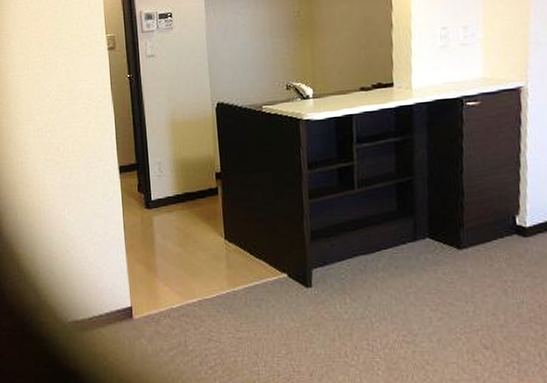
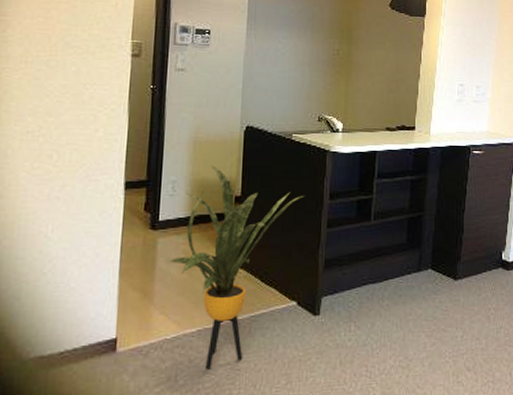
house plant: none [165,144,282,337] -> present [169,165,304,370]

